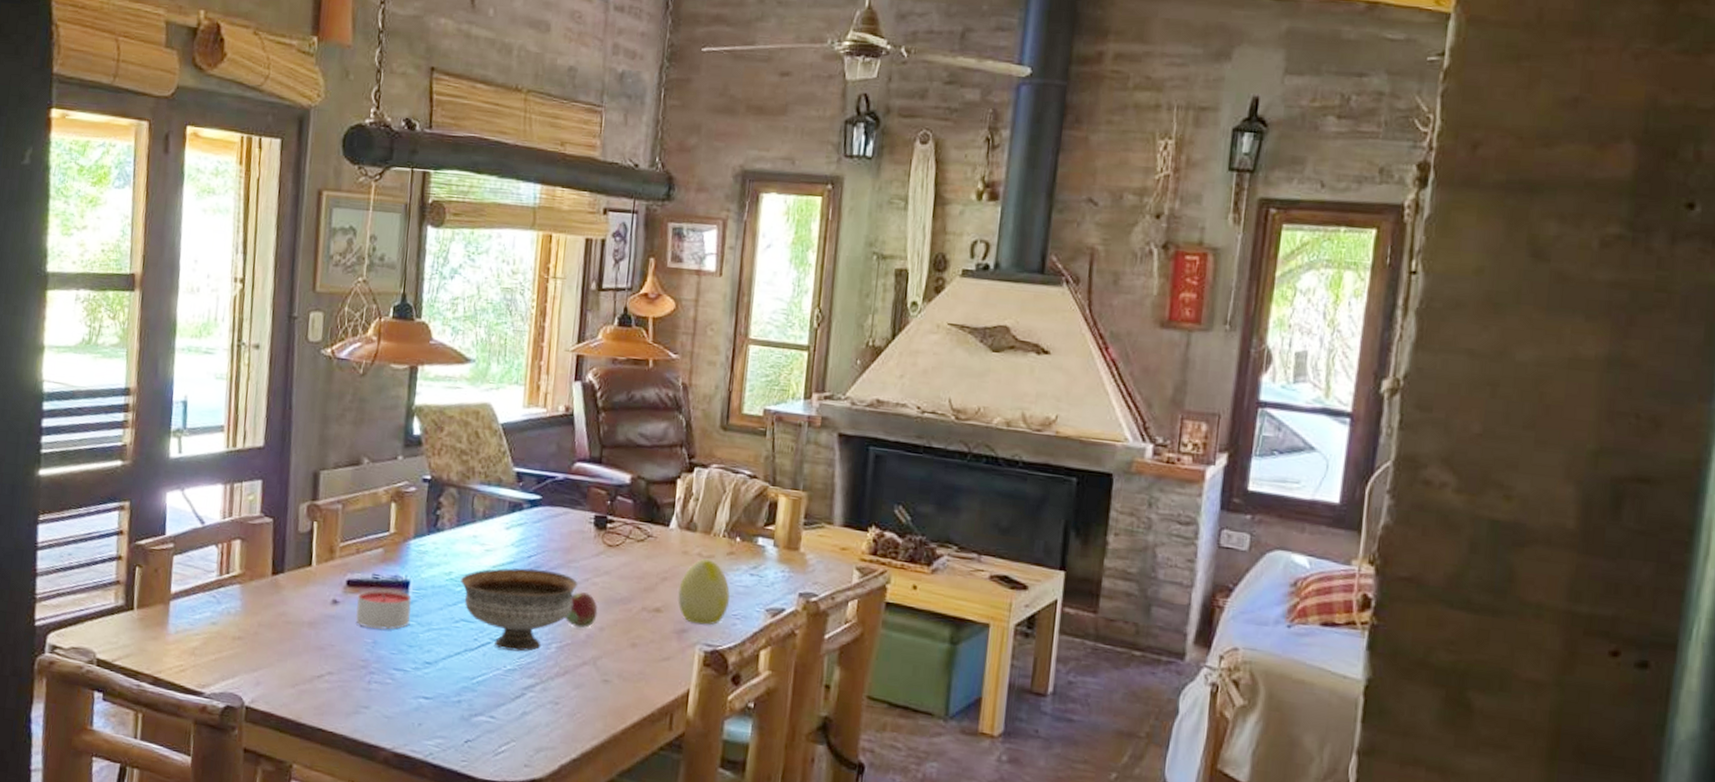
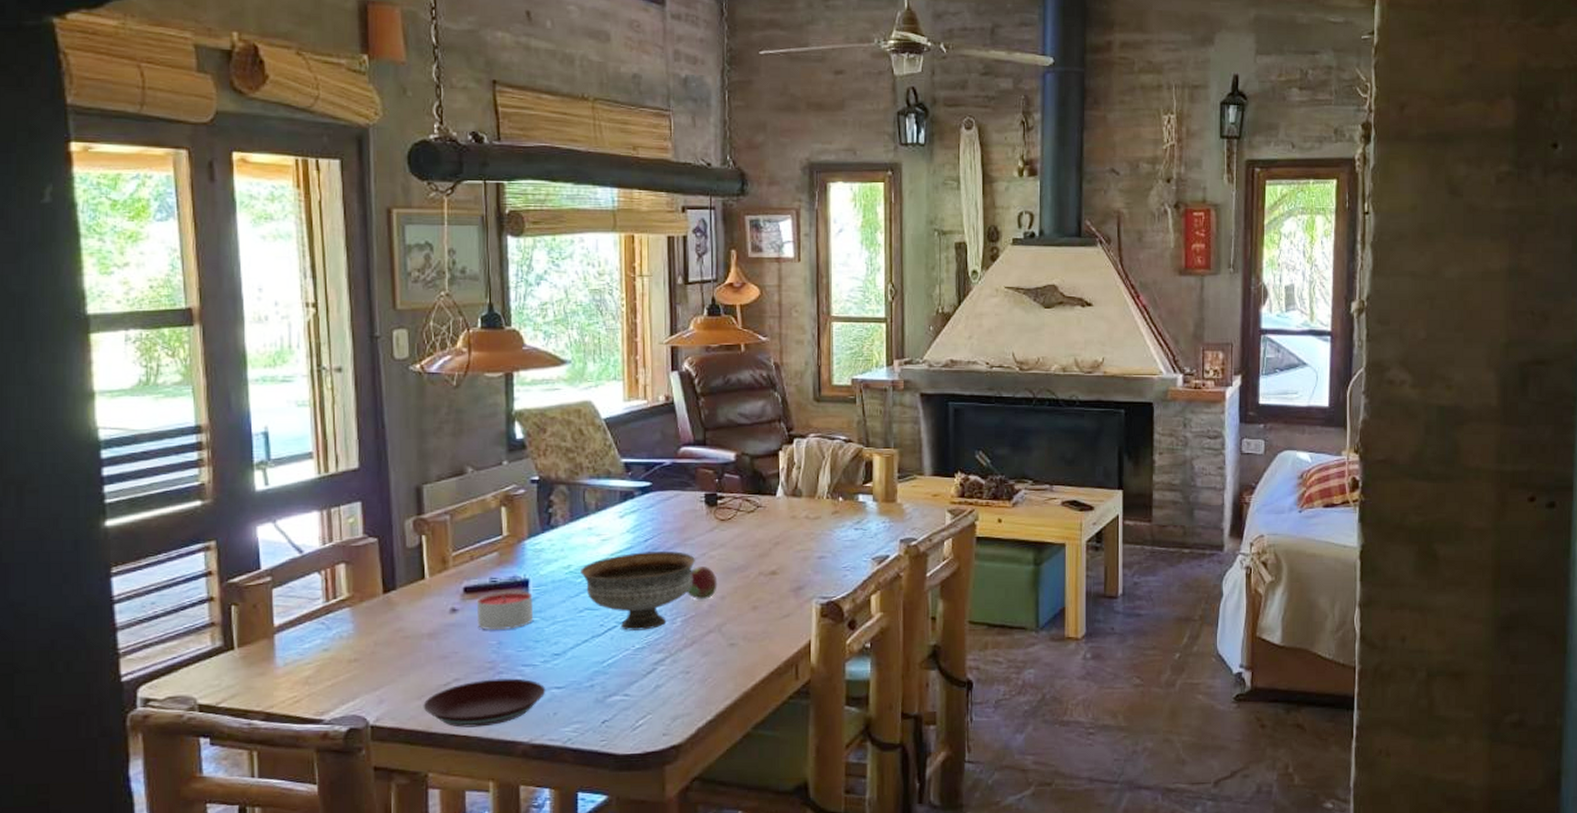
plate: none [295,677,414,726] -> present [423,678,546,728]
decorative egg: present [678,558,730,625] -> none [791,520,838,580]

